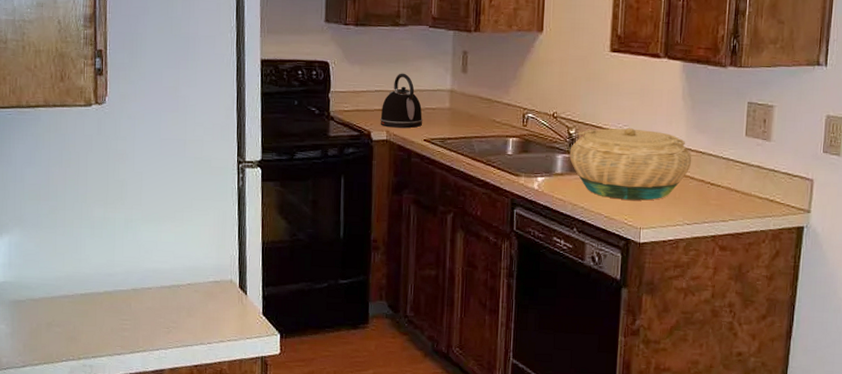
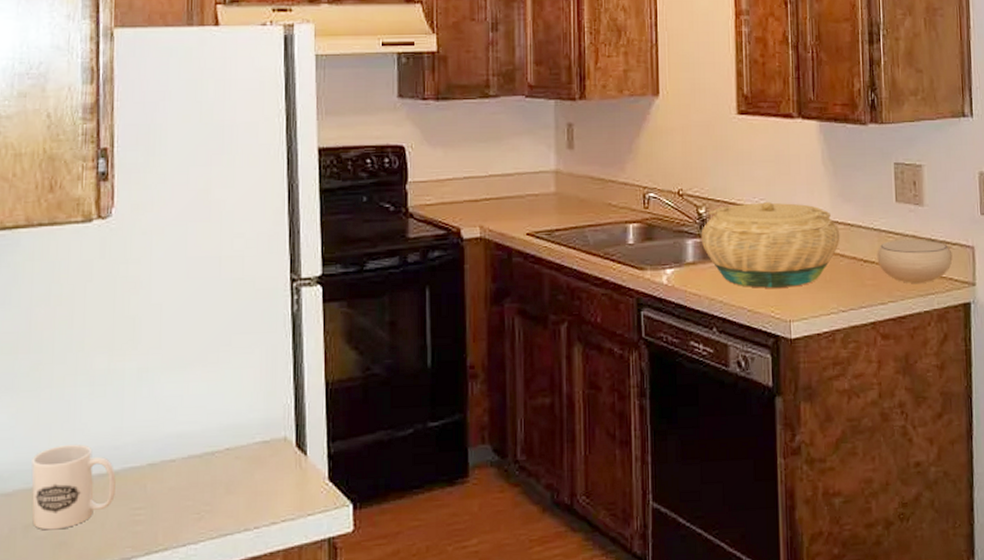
mug: none [51,269,110,329] -> present [31,443,116,530]
kettle: present [380,73,423,128] -> none [472,154,525,222]
bowl: none [723,168,791,207] -> present [877,239,952,283]

